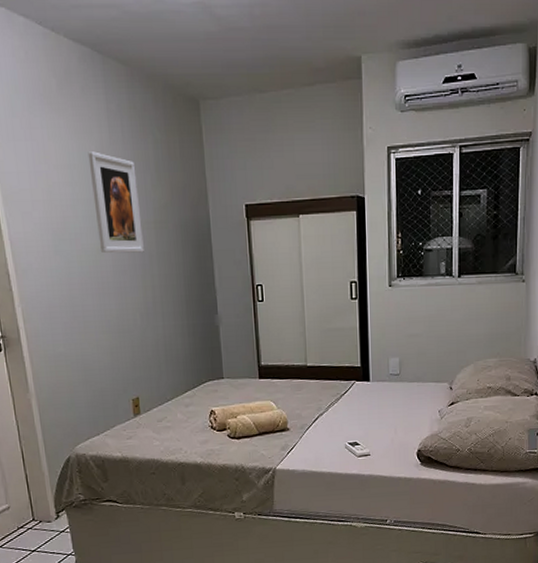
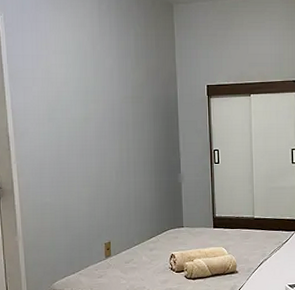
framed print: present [88,151,144,253] -> none [81,41,122,122]

